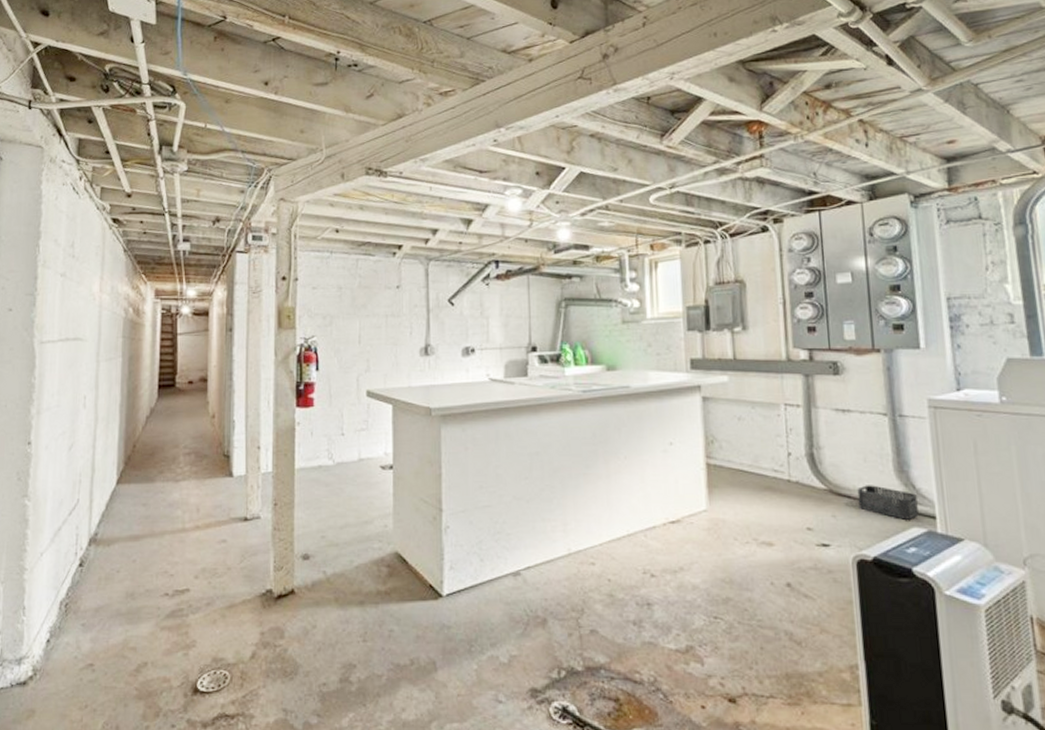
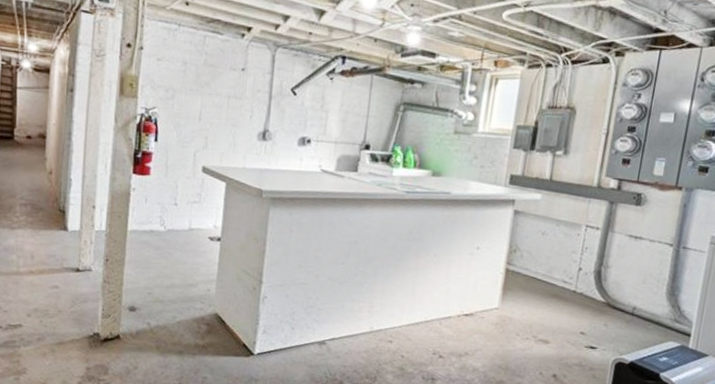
storage bin: present [857,485,919,520] -> none [628,302,680,335]

